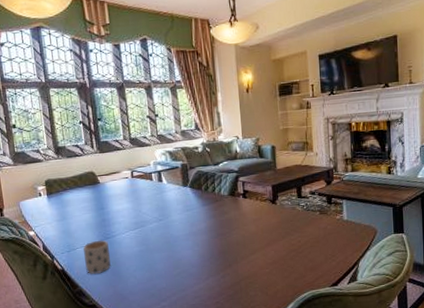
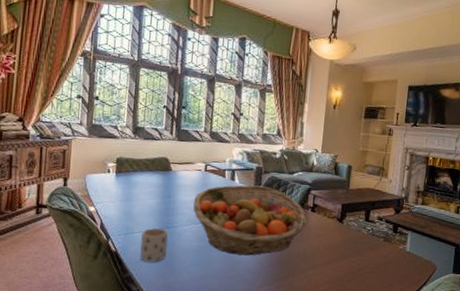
fruit basket: none [126,181,242,253] -> present [193,185,308,256]

